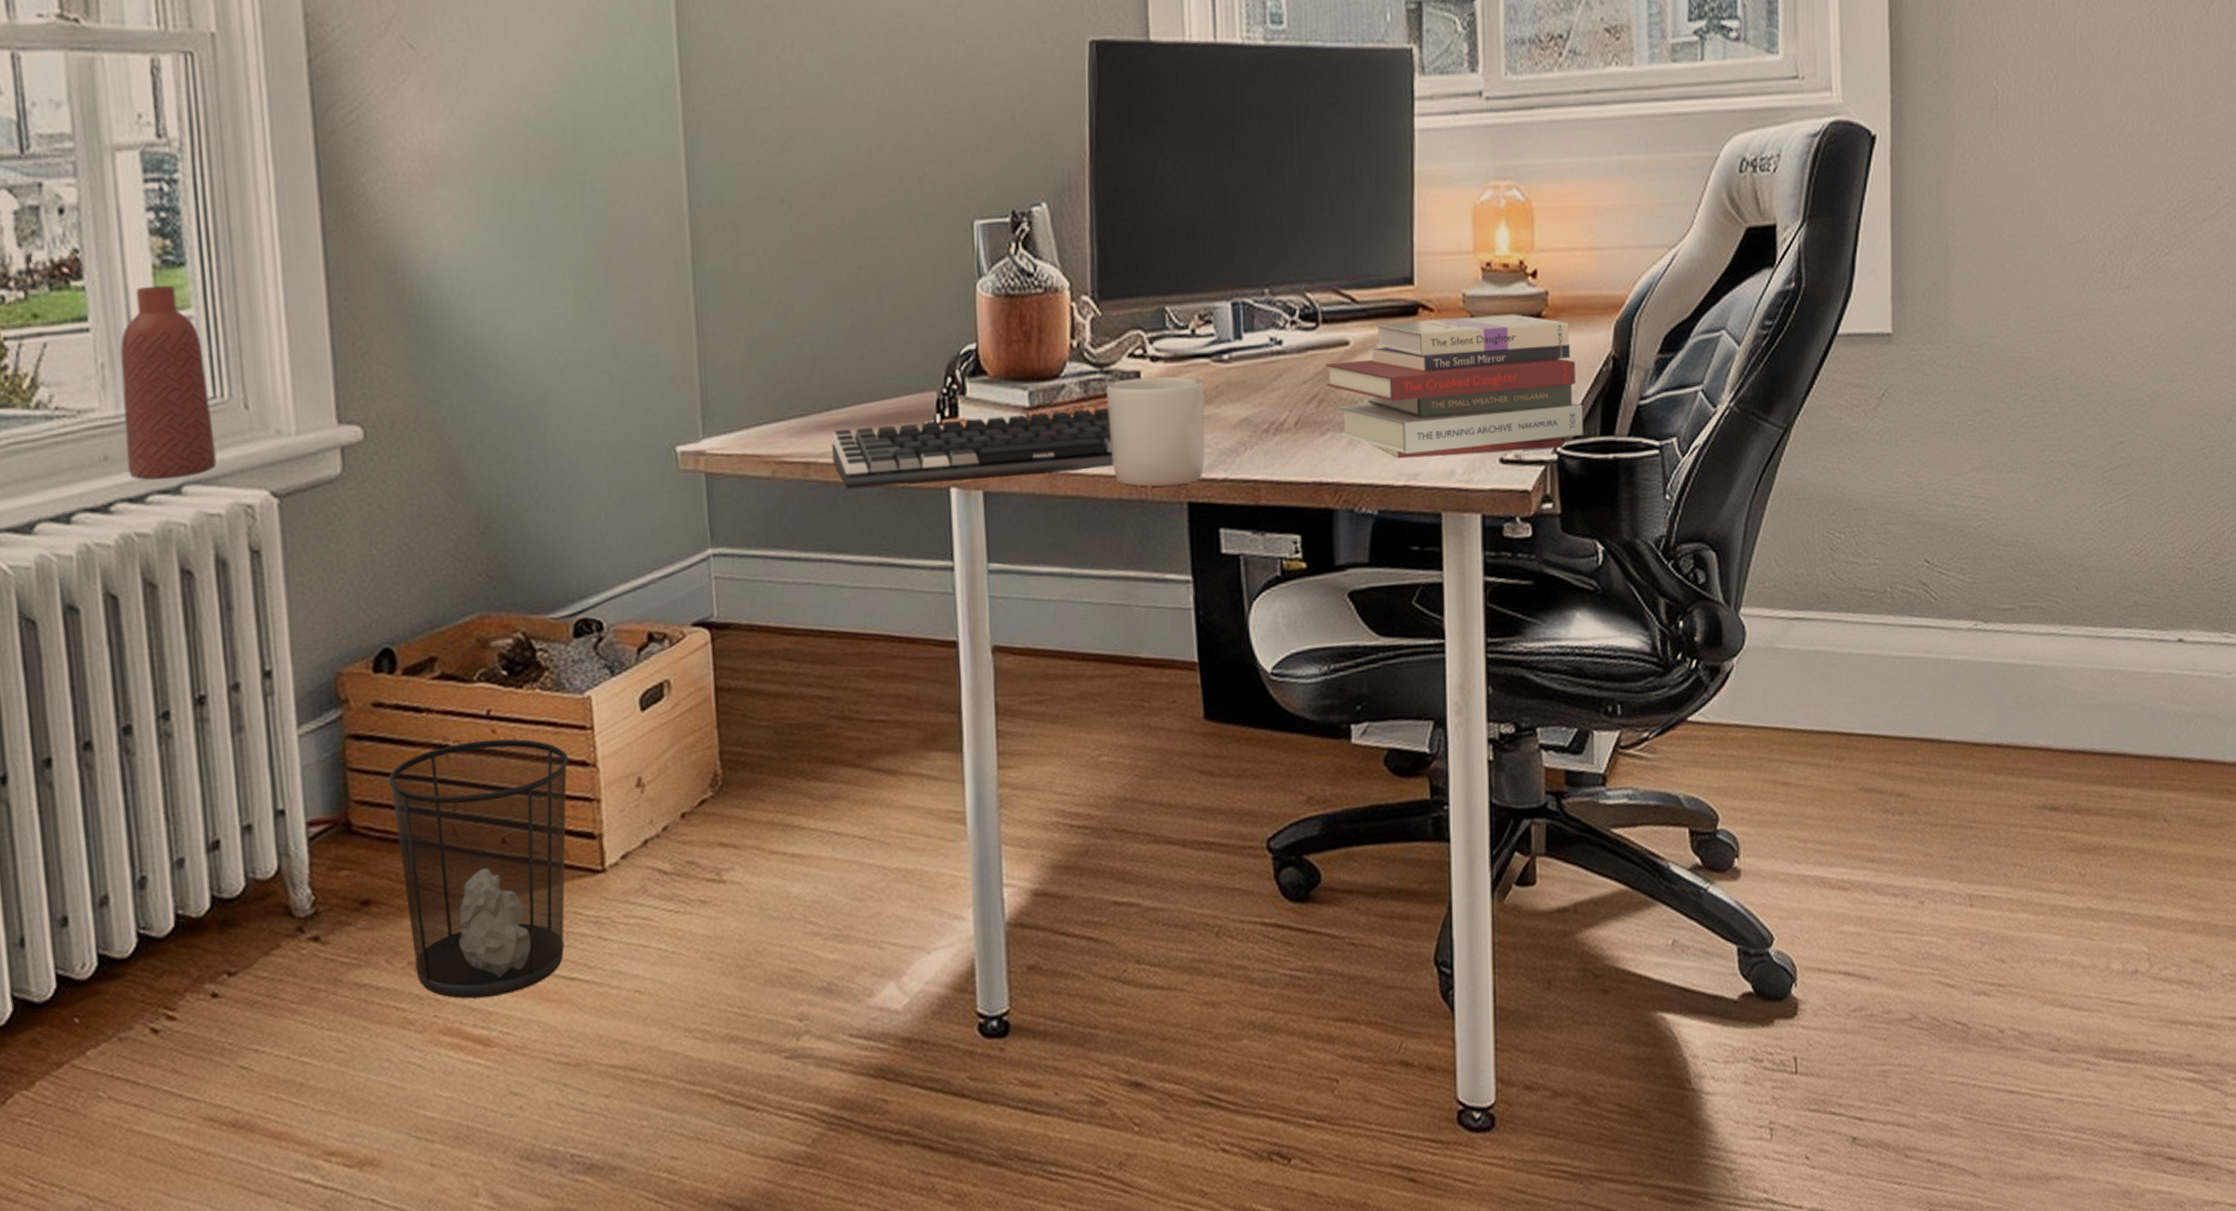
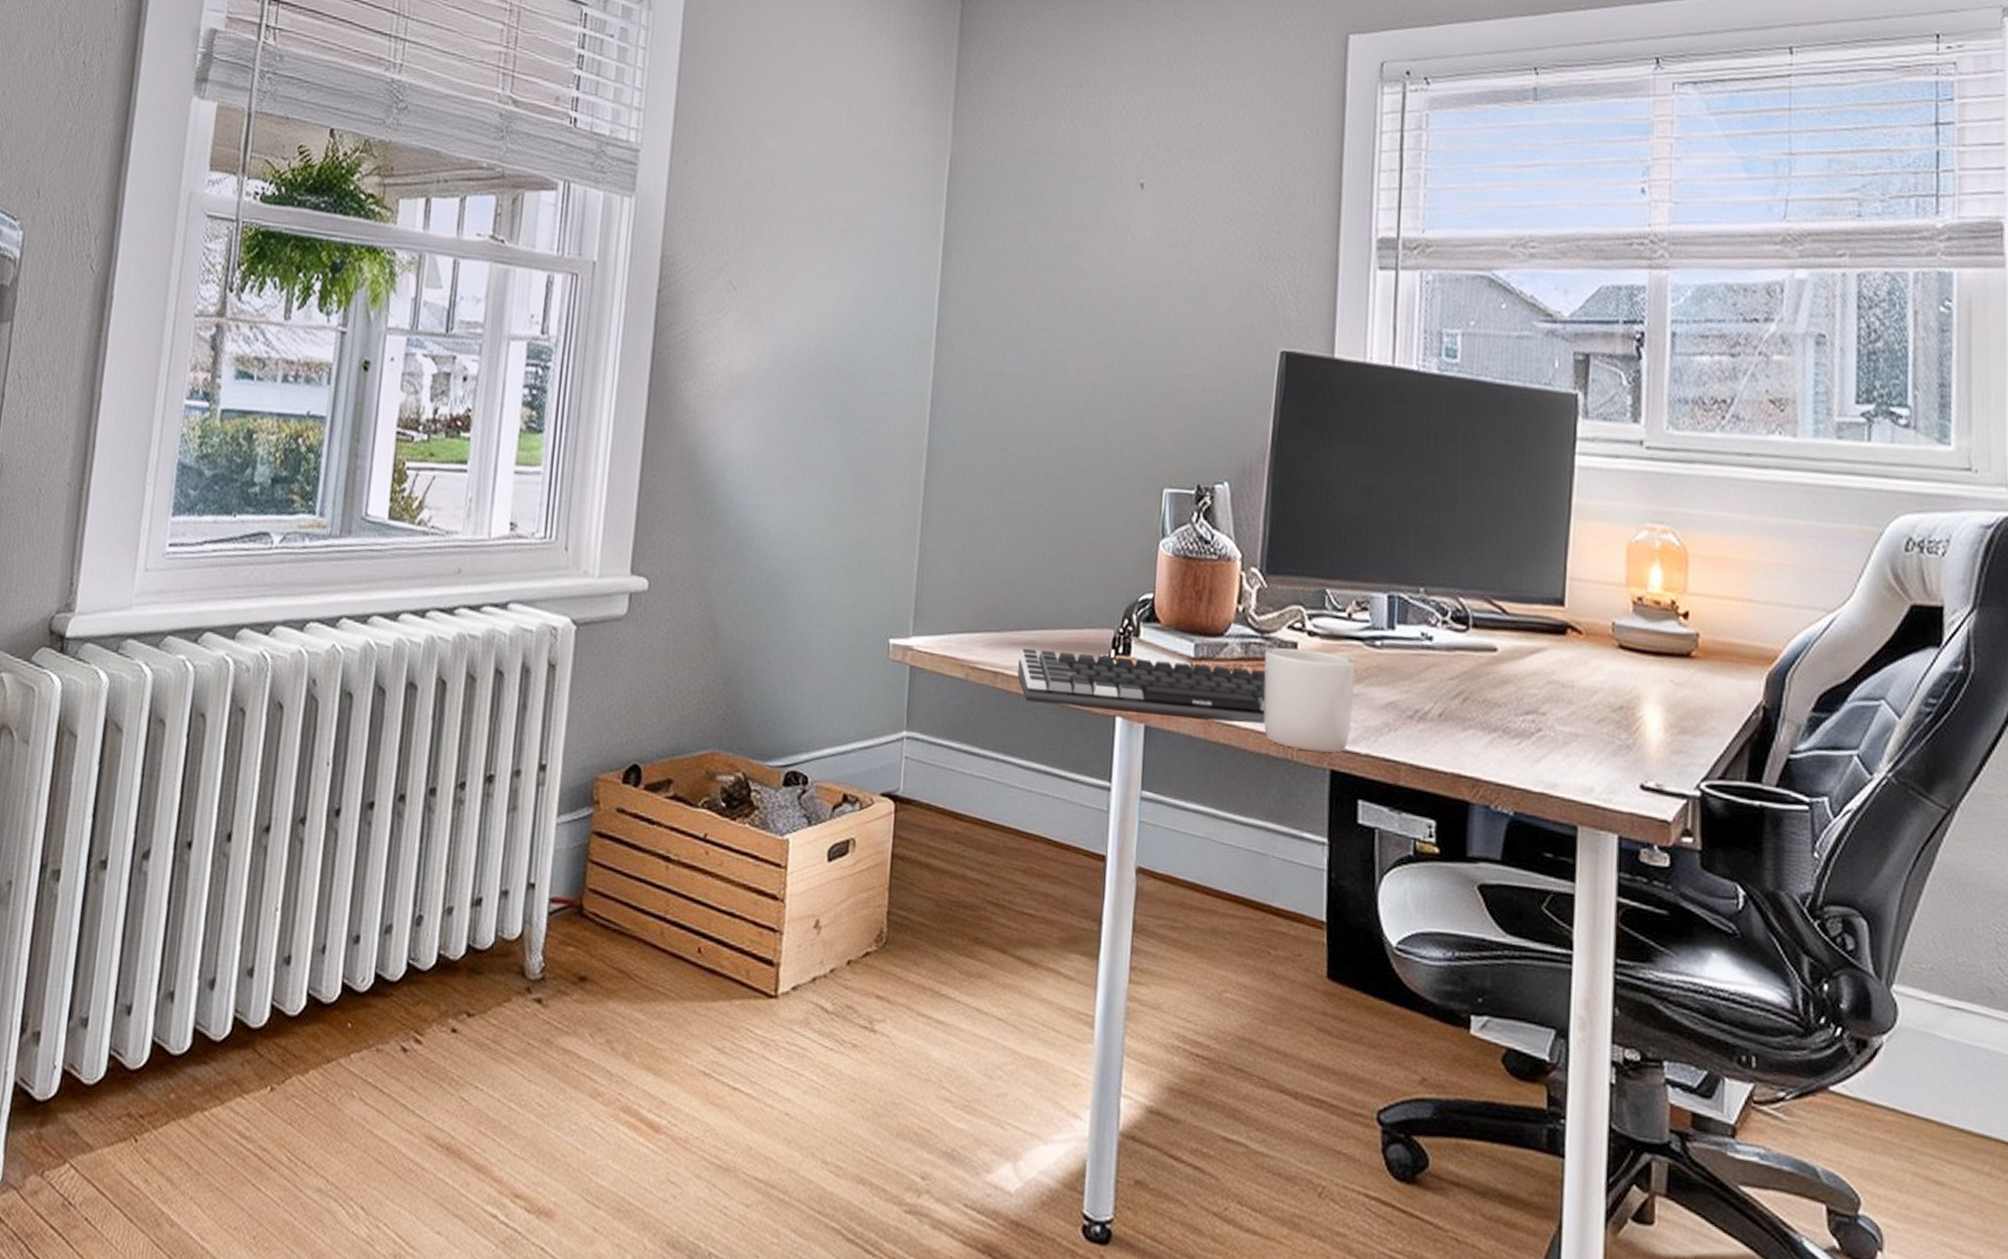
vase: present [120,284,217,481] -> none [473,444,544,597]
waste bin: present [388,738,569,999] -> none [611,857,763,1089]
books: present [1325,314,1583,459] -> none [1472,636,1729,785]

